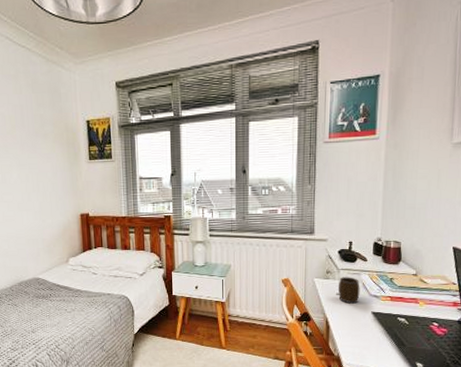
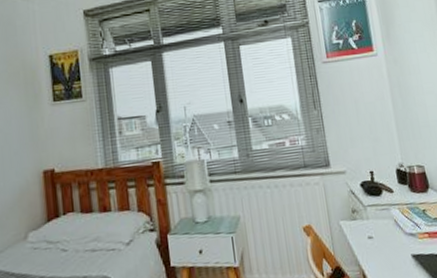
mug: present [337,277,360,304] -> none [367,214,395,248]

